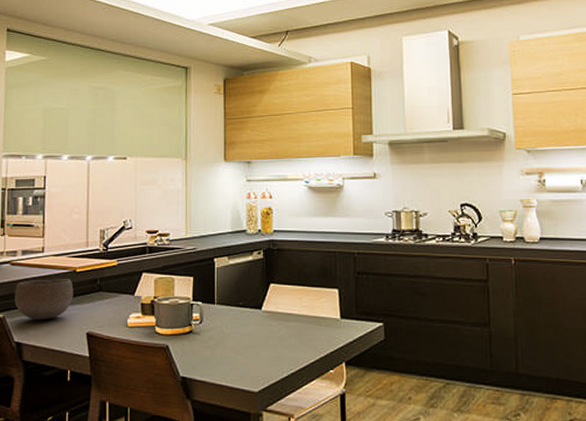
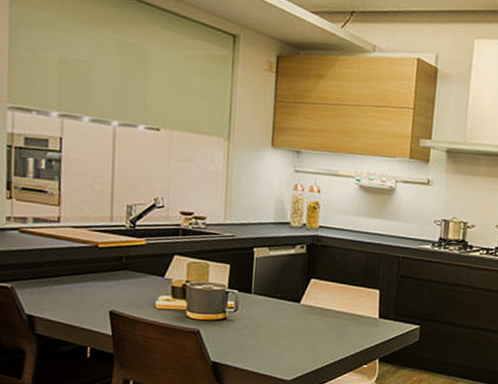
bowl: present [14,278,74,320] -> none [24,250,95,295]

